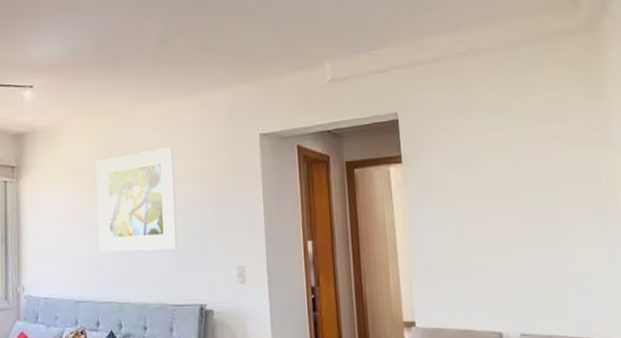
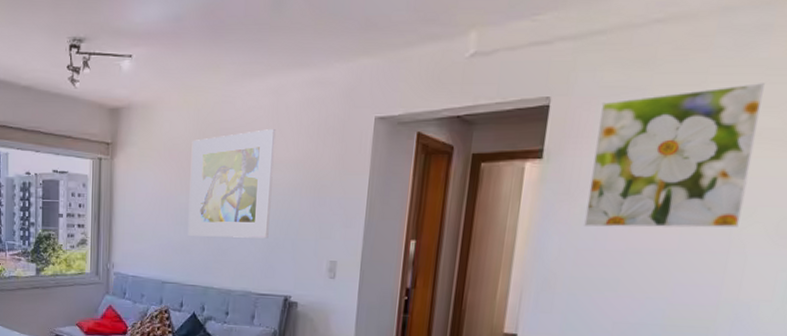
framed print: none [437,98,562,218] -> present [584,83,765,228]

